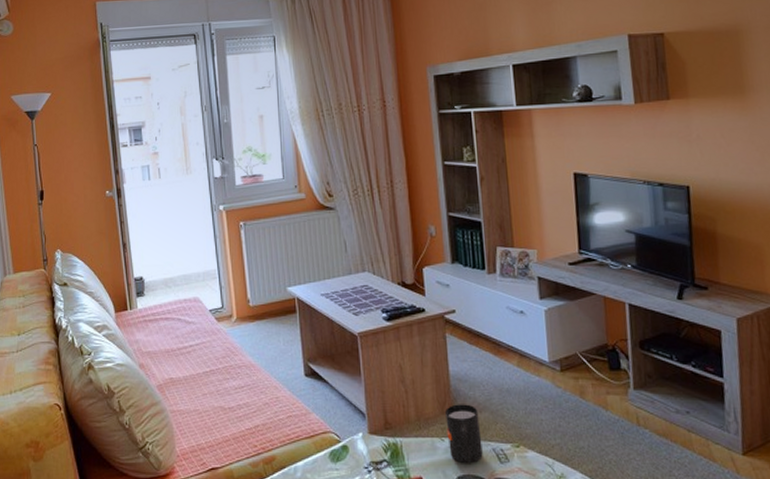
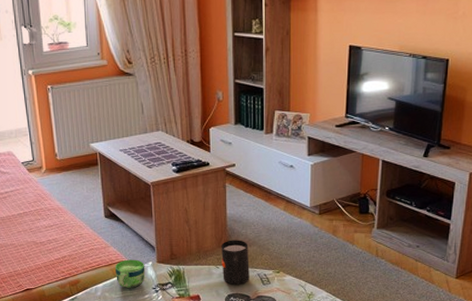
cup: none [317,429,355,467] -> present [114,259,145,288]

